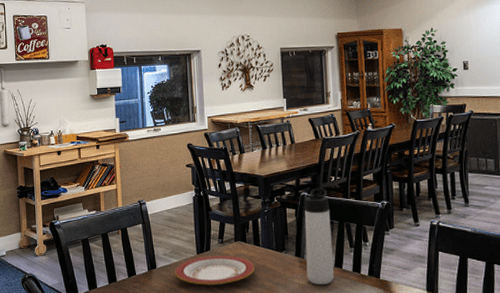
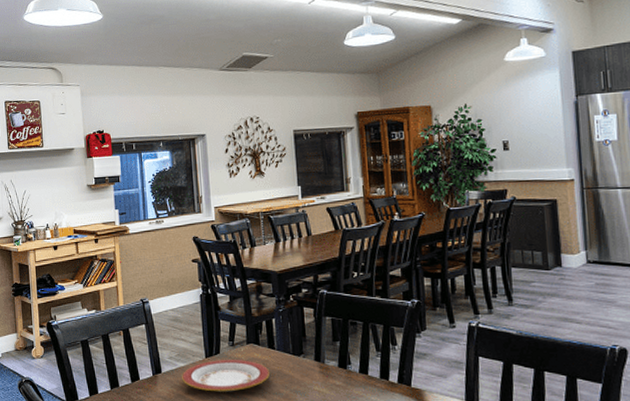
thermos bottle: present [304,188,335,284] -> none [323,285,359,392]

